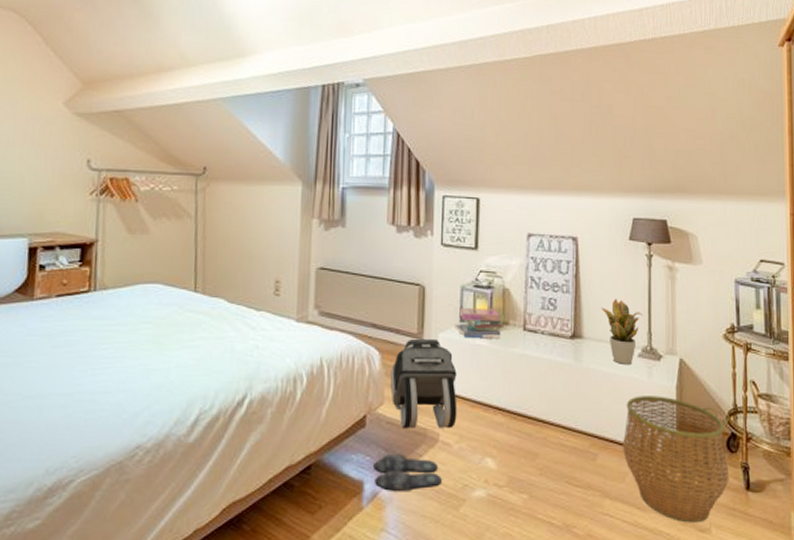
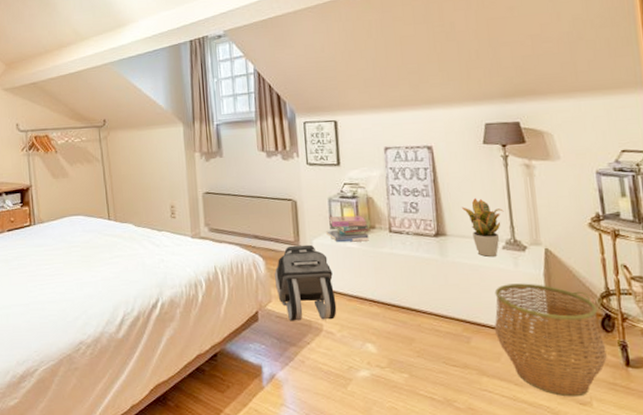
slippers: present [374,454,442,491] -> none [269,343,329,373]

